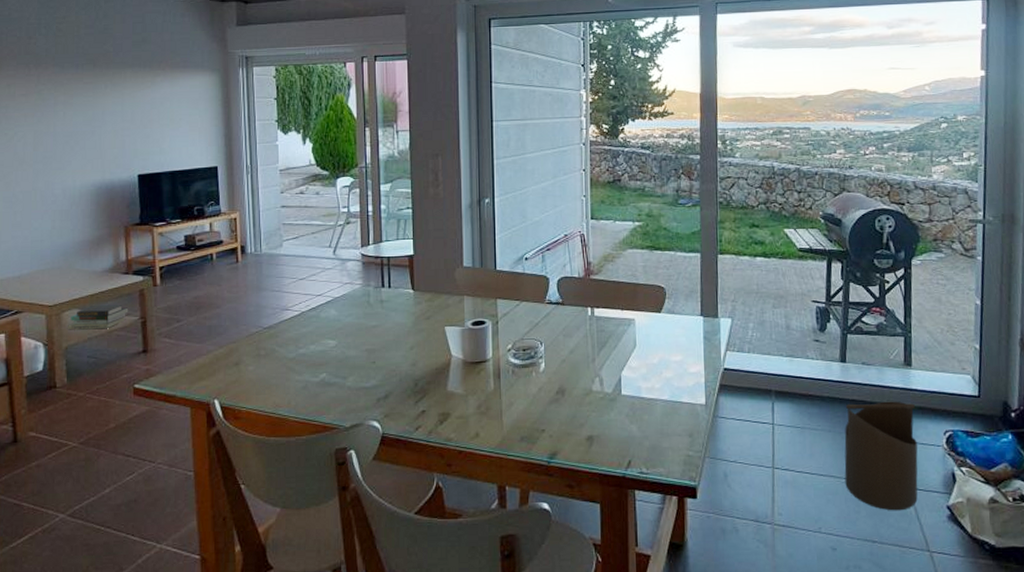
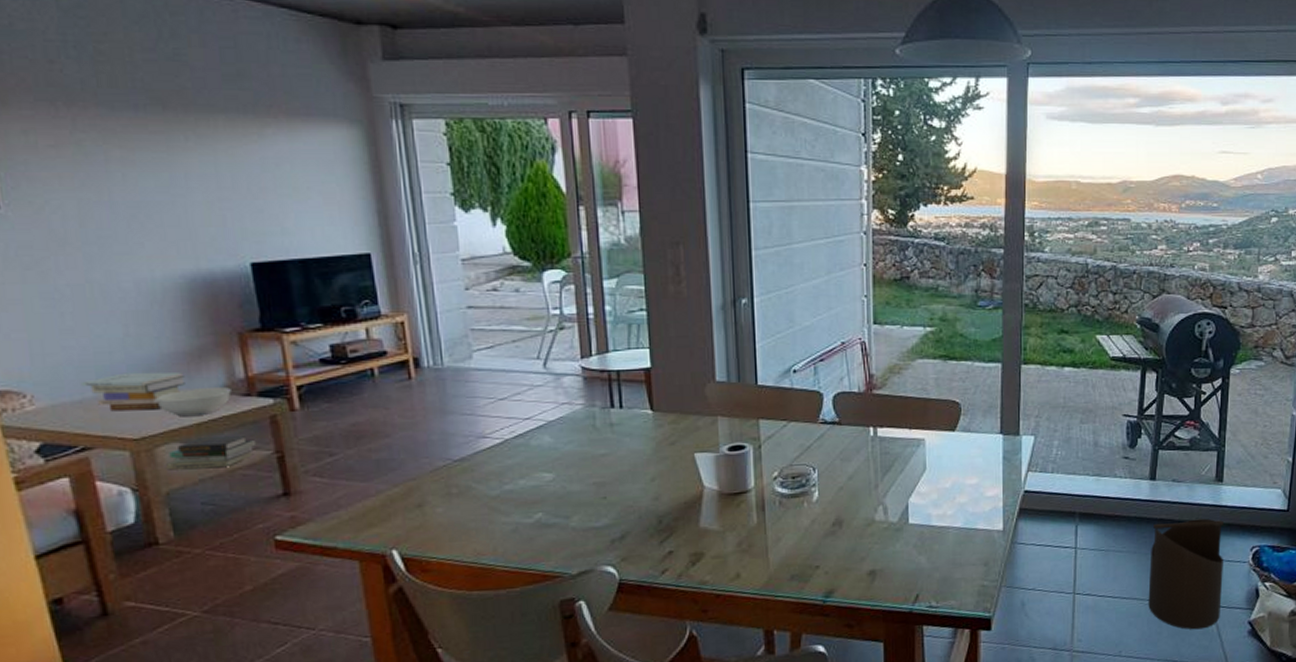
books: none [20,255,87,285] -> present [80,372,185,412]
bowl: none [67,266,116,290] -> present [156,386,232,417]

